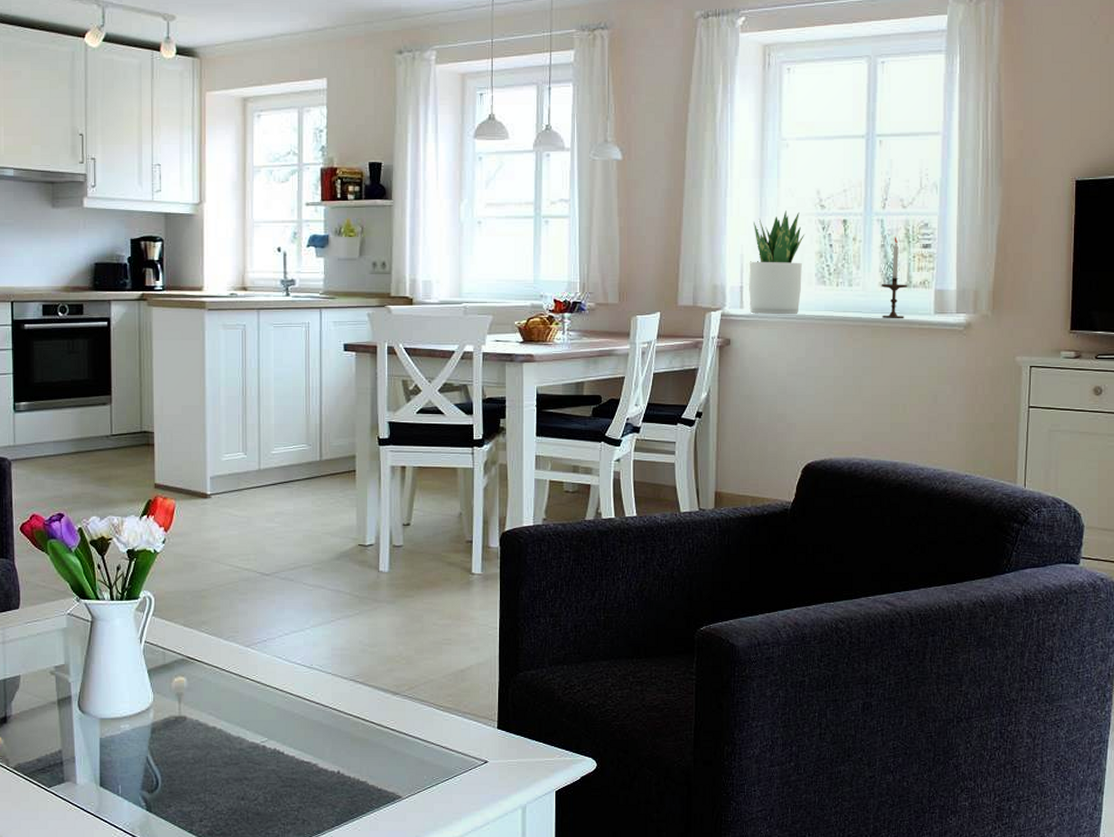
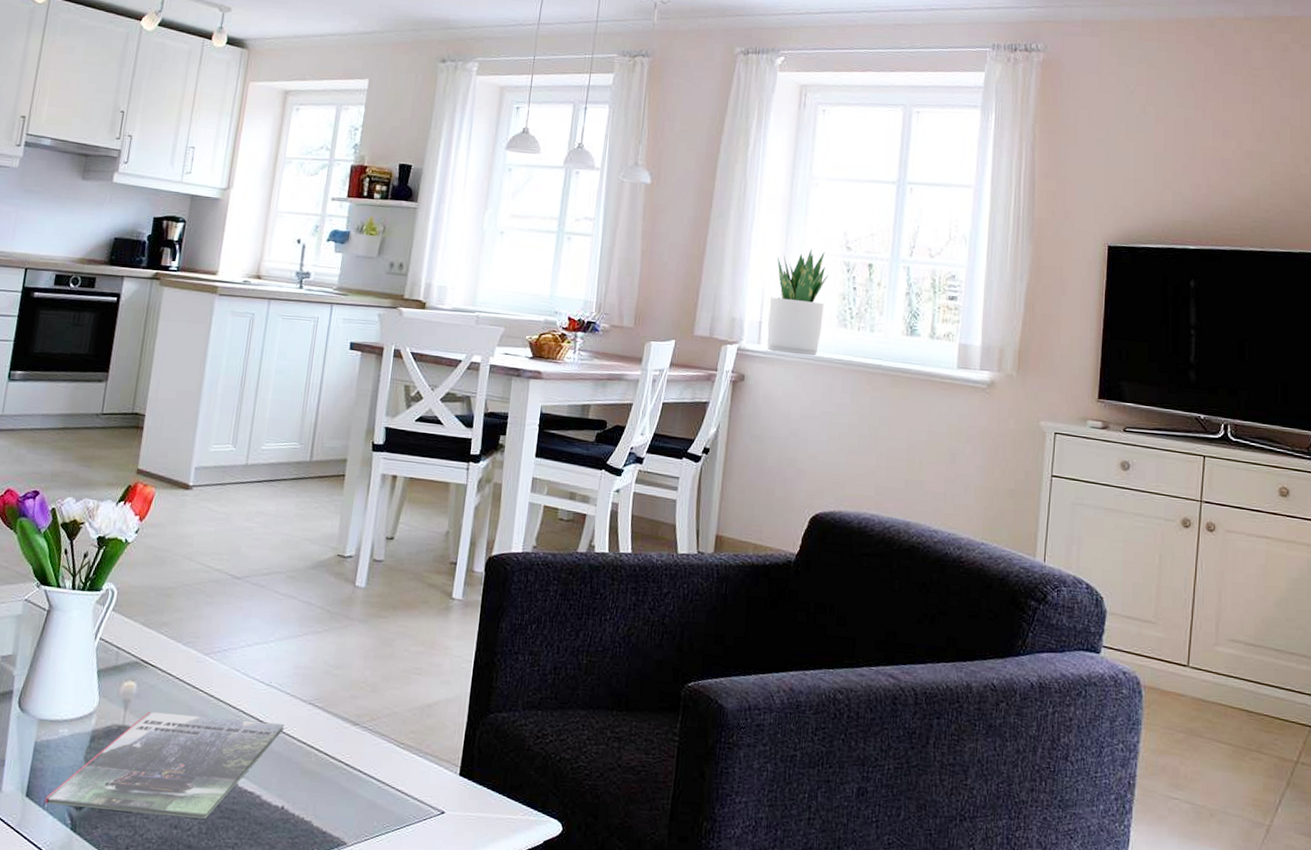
magazine: none [118,700,330,791] -> present [45,711,285,819]
candlestick: present [881,237,908,319] -> none [903,286,931,371]

